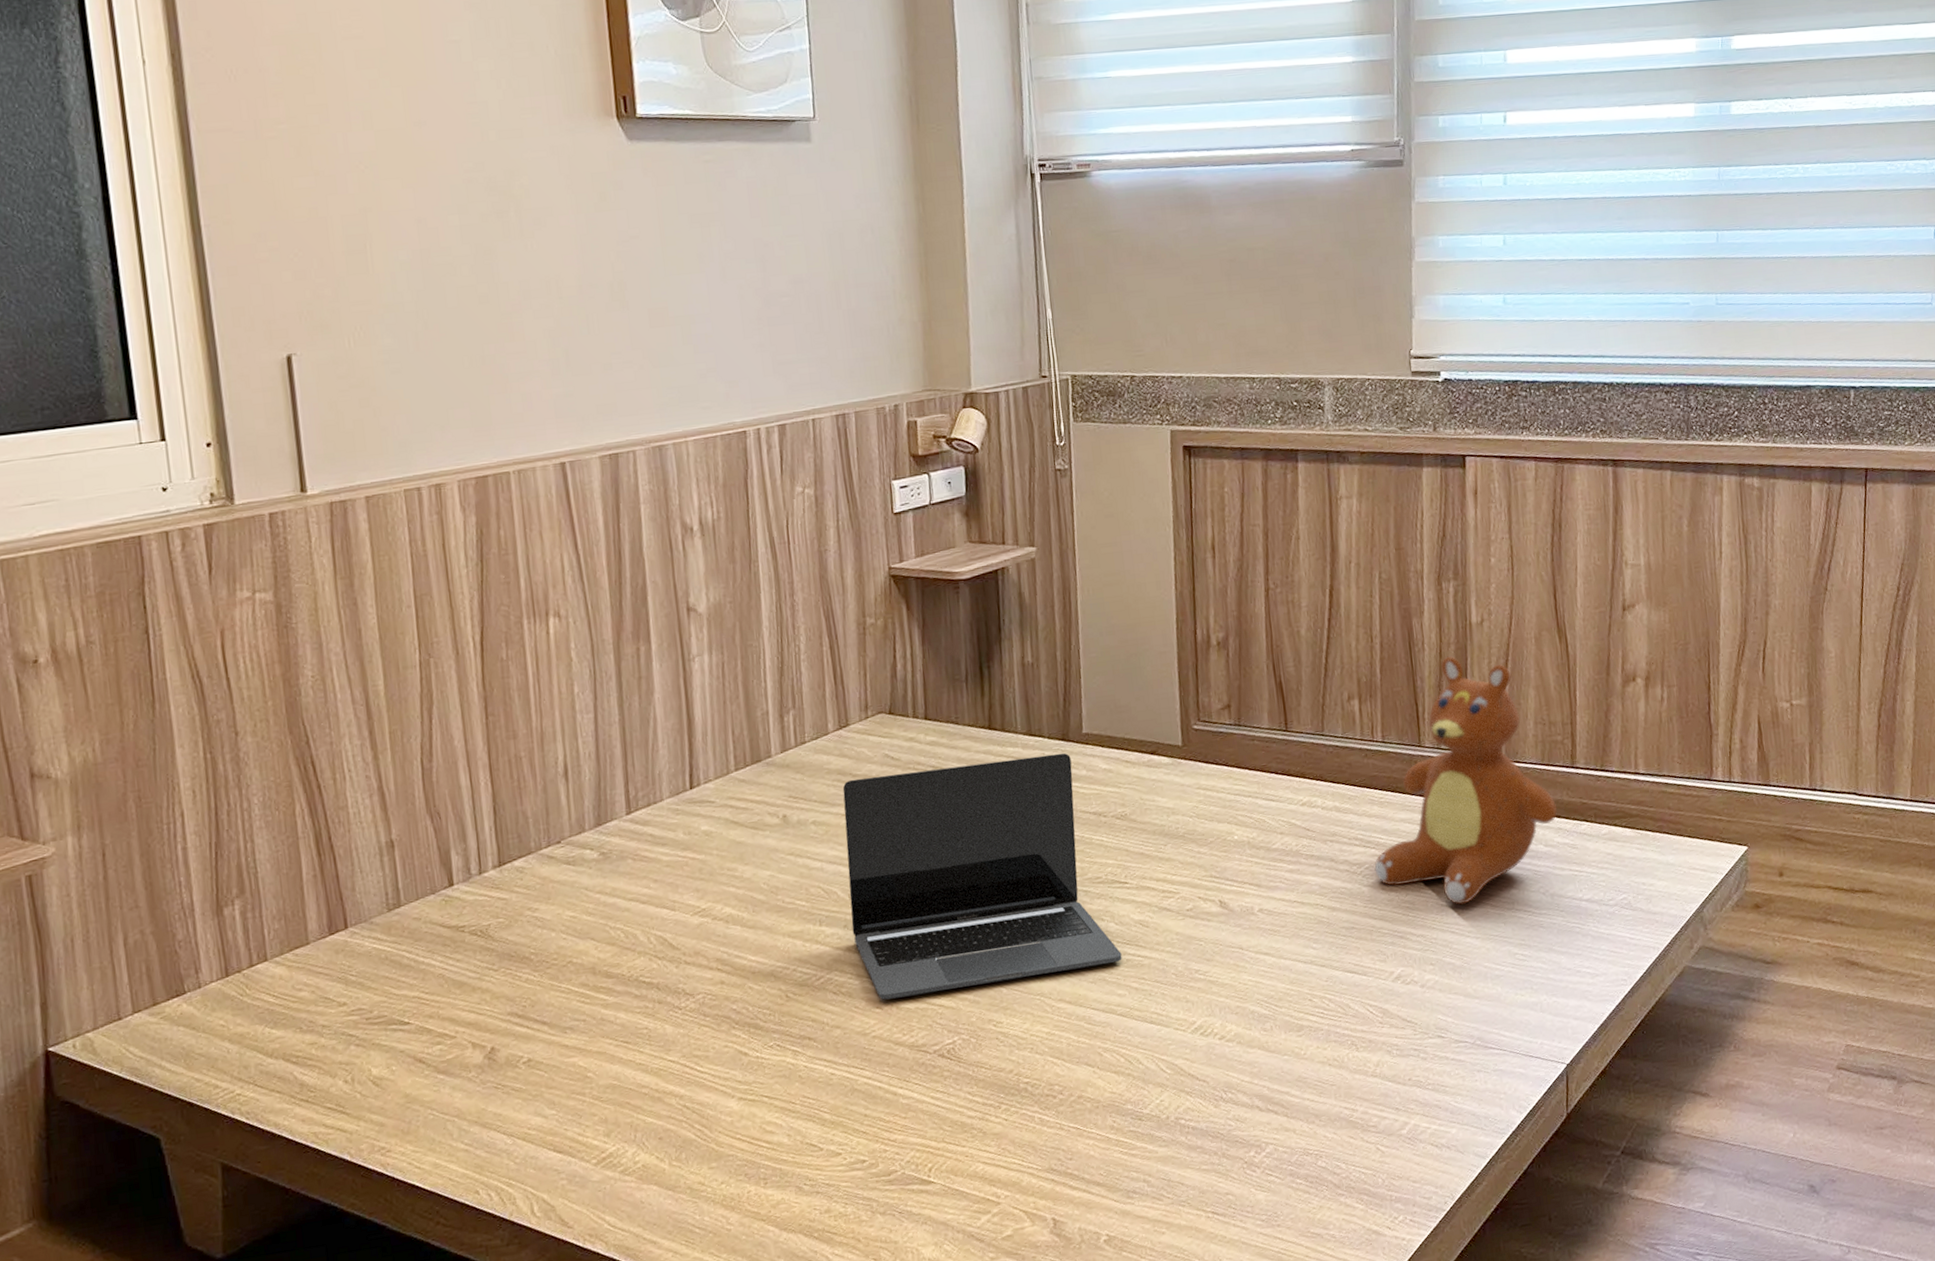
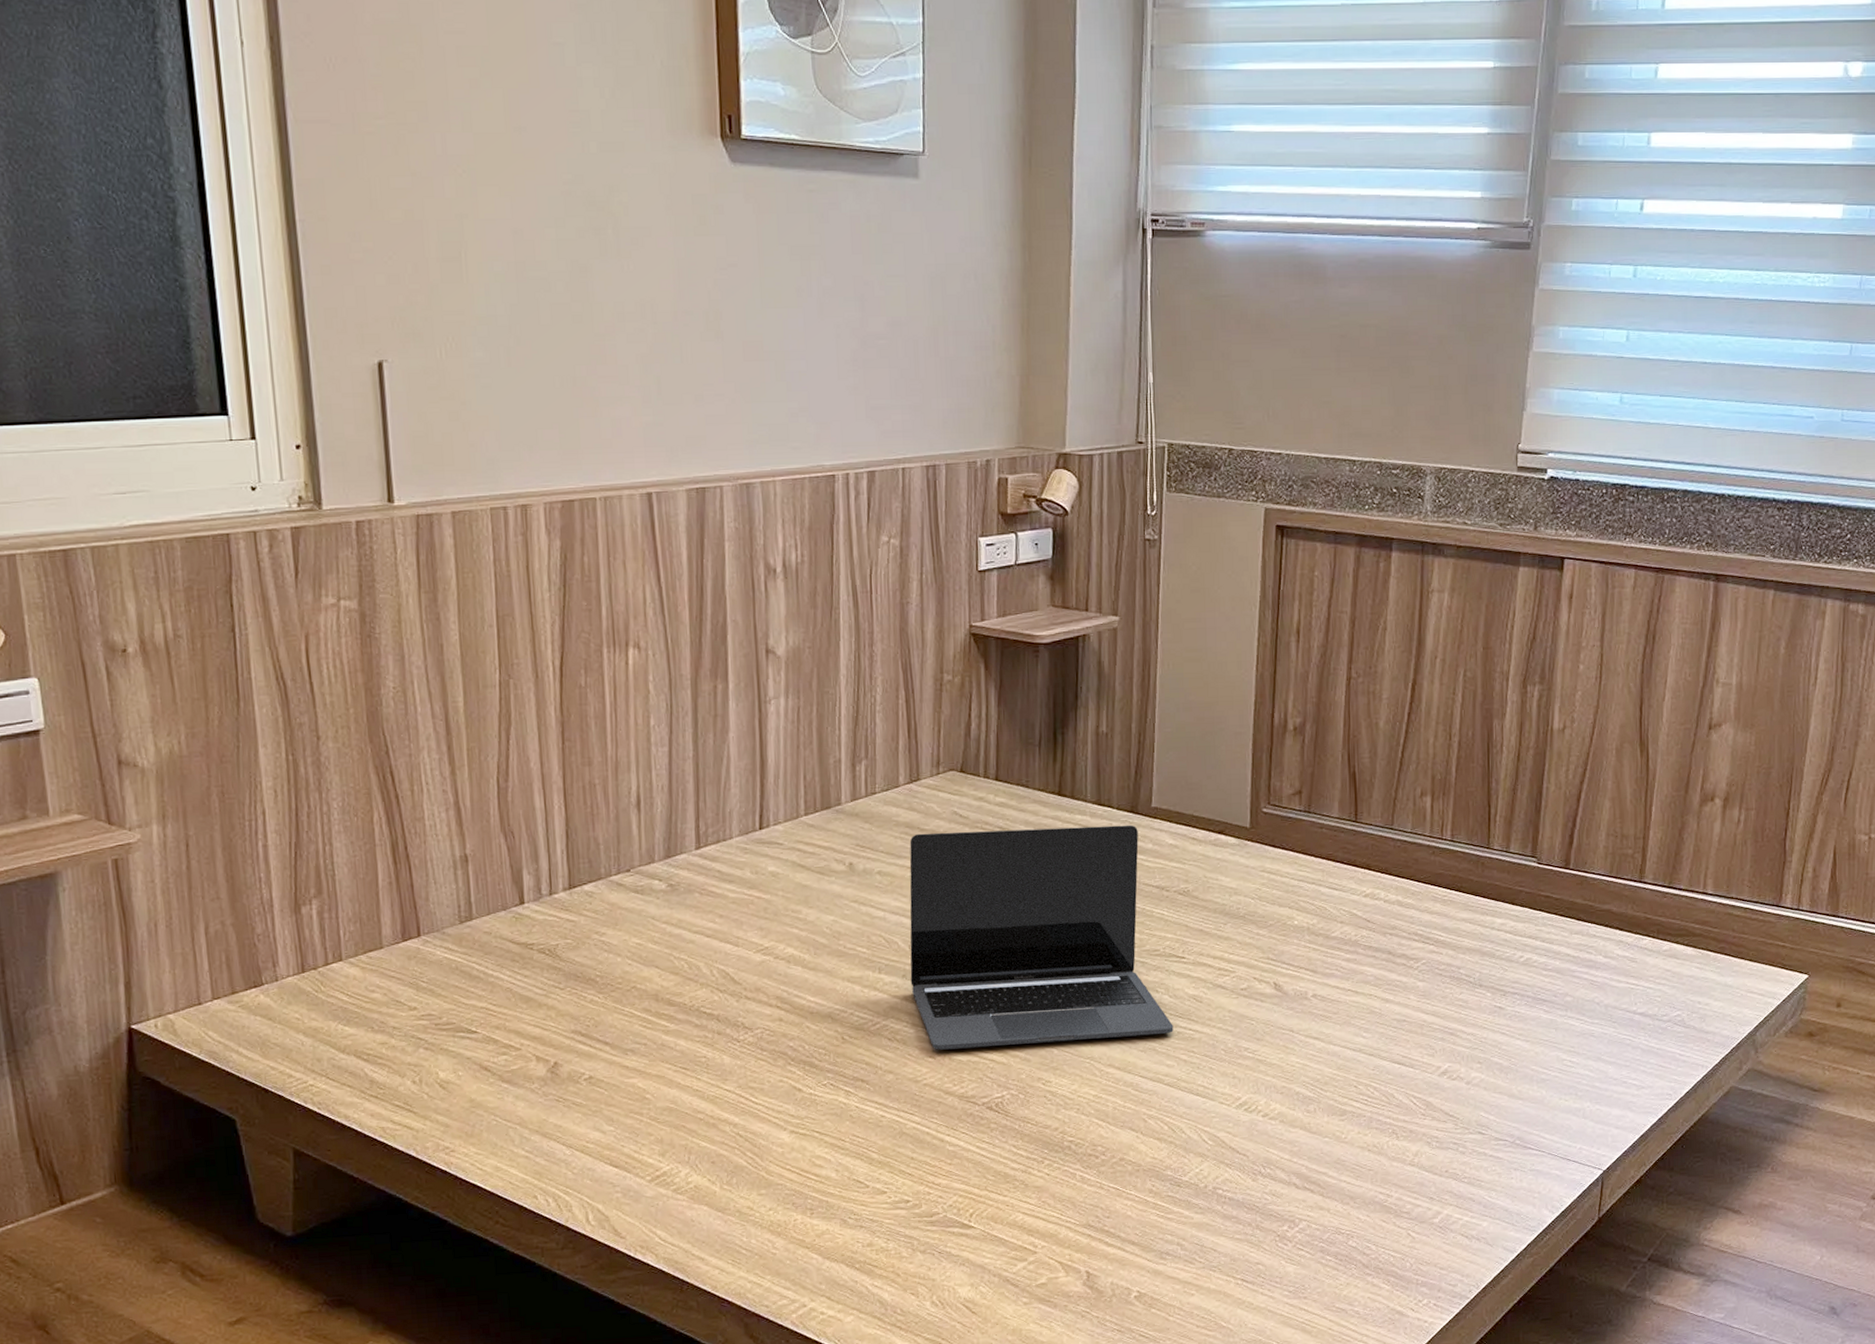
teddy bear: present [1374,657,1557,905] -> none [1431,761,1620,1007]

